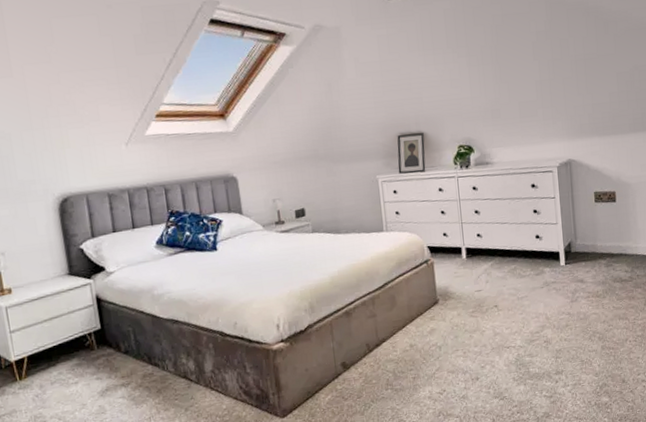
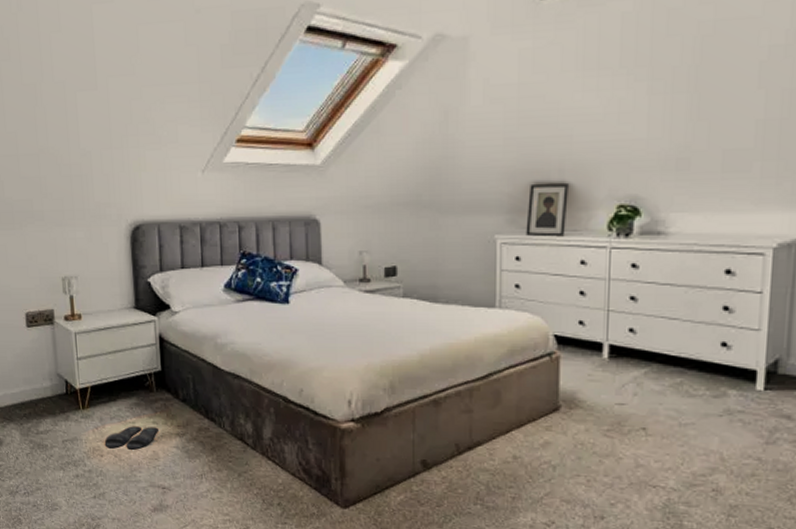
slippers: none [46,382,103,413] -> present [104,426,158,450]

